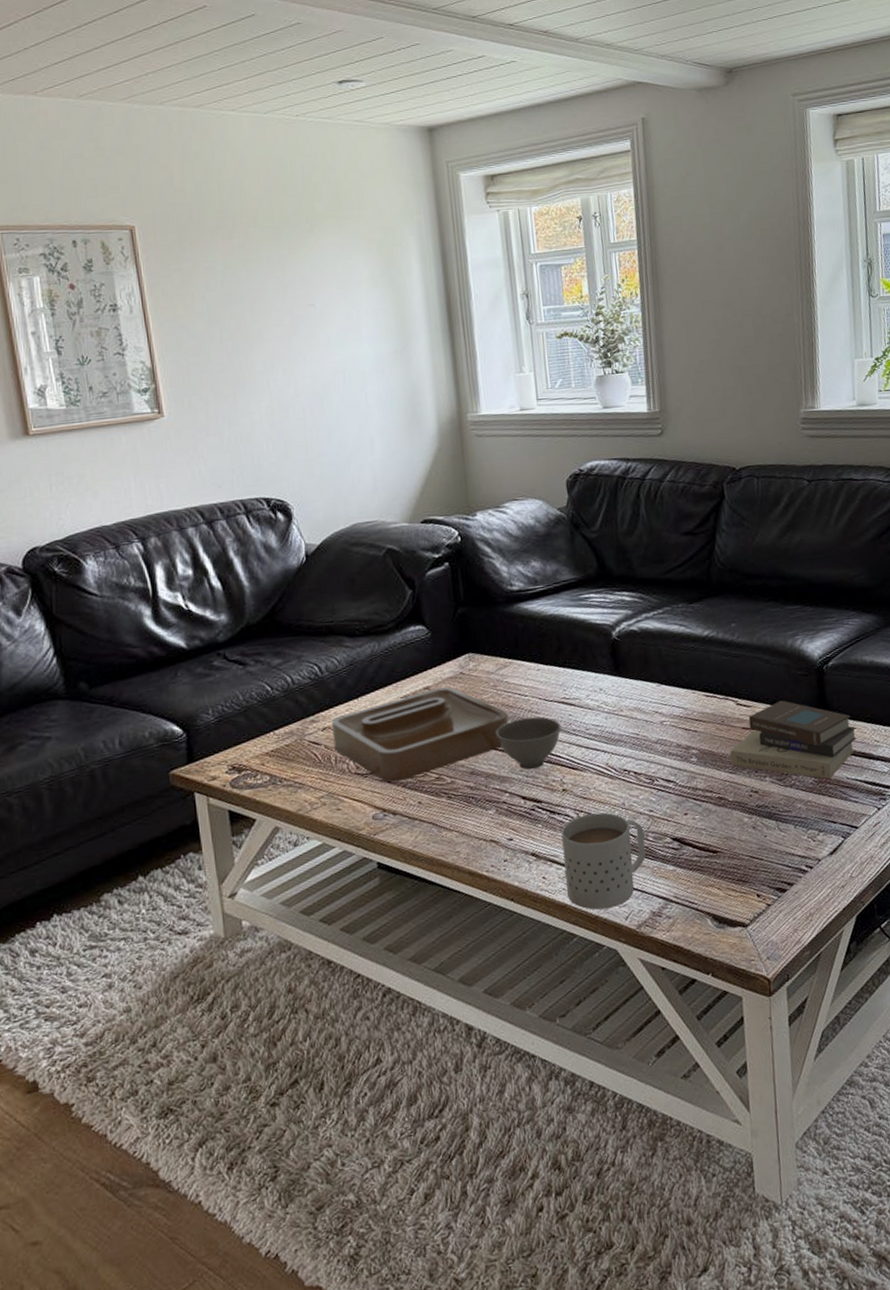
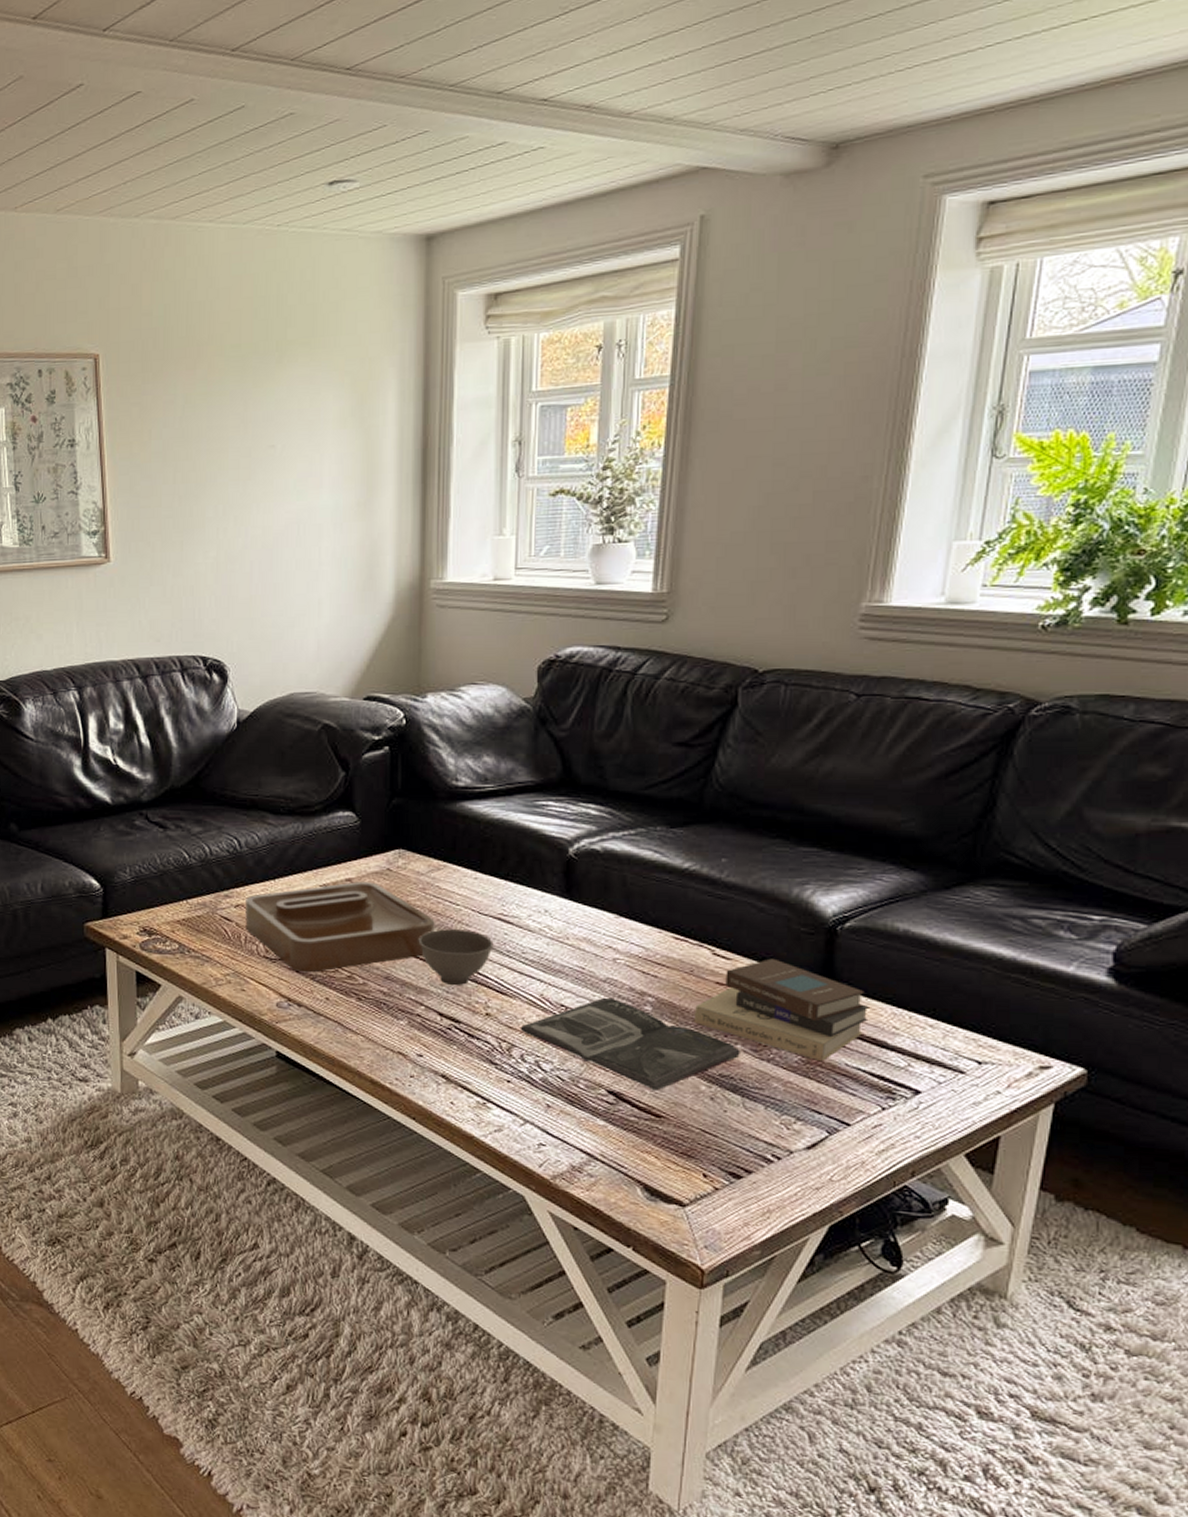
mug: present [561,812,647,910] -> none [476,1045,575,1151]
magazine: none [593,755,770,830] -> present [520,997,740,1091]

